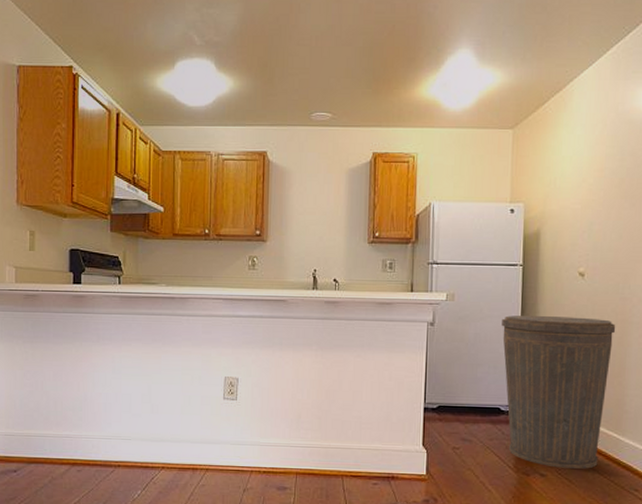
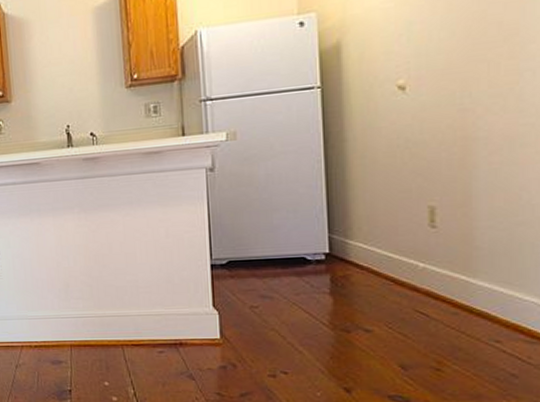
trash can: present [502,315,616,469] -> none [299,138,455,321]

